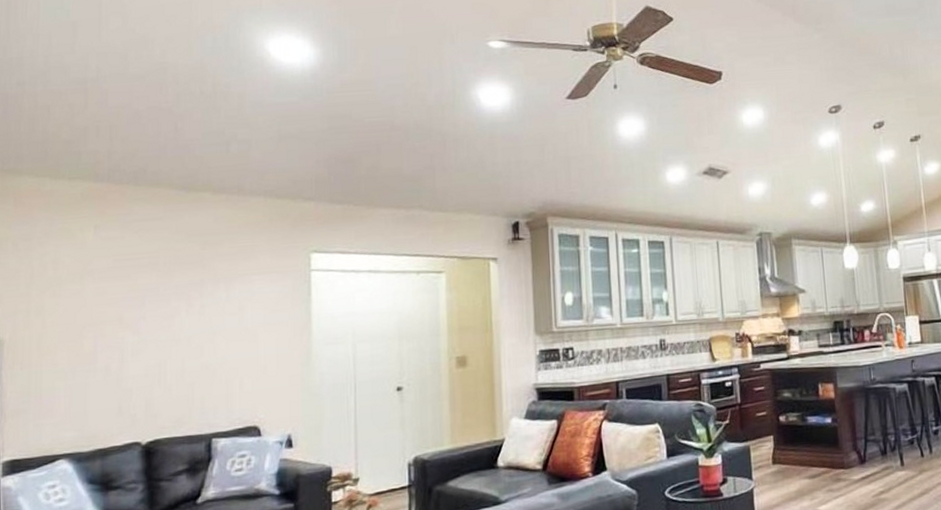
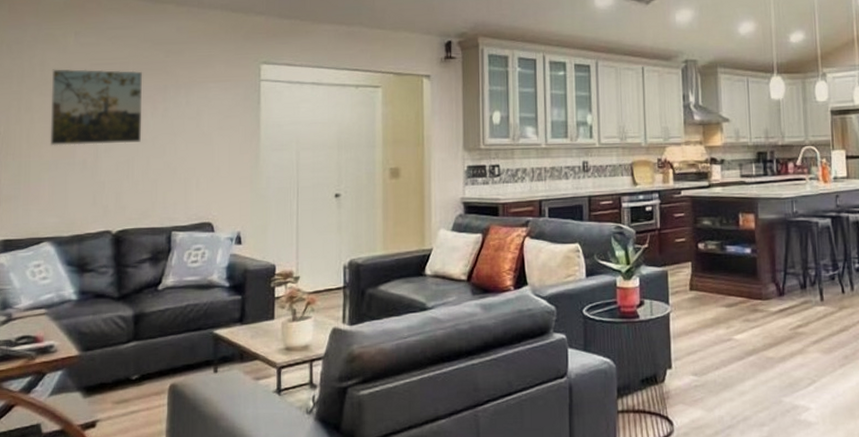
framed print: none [65,265,176,353] -> present [50,69,143,146]

